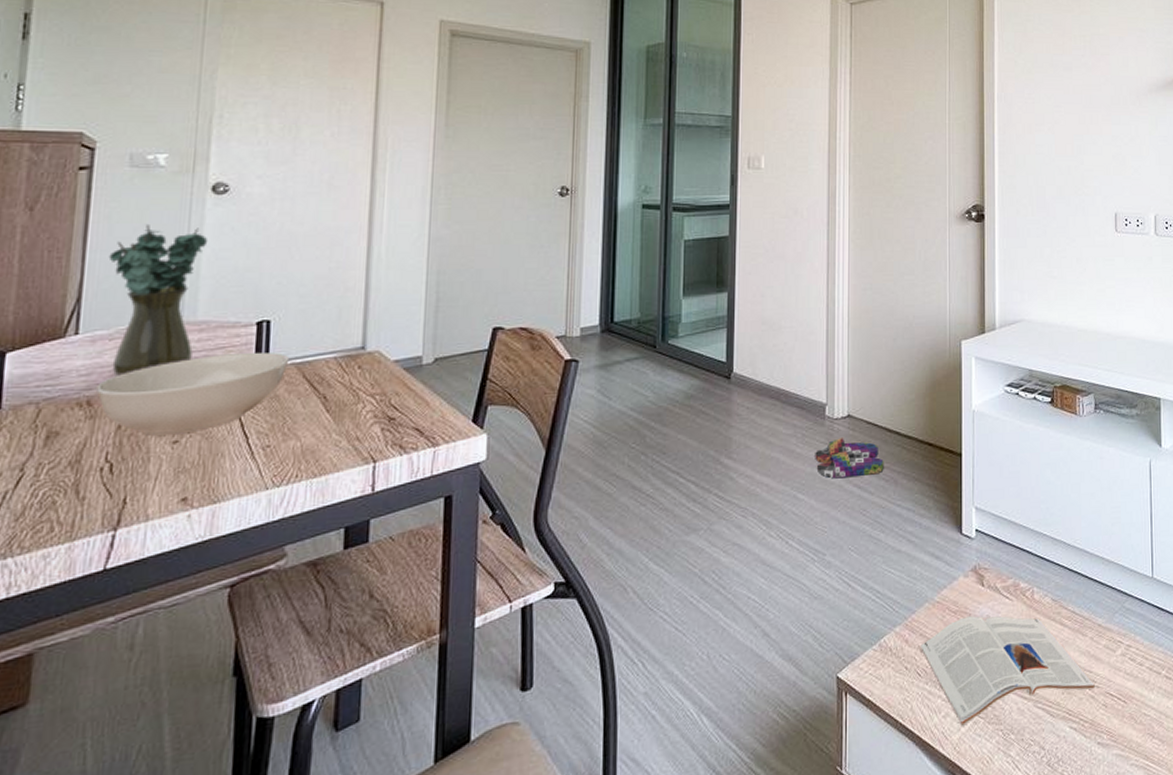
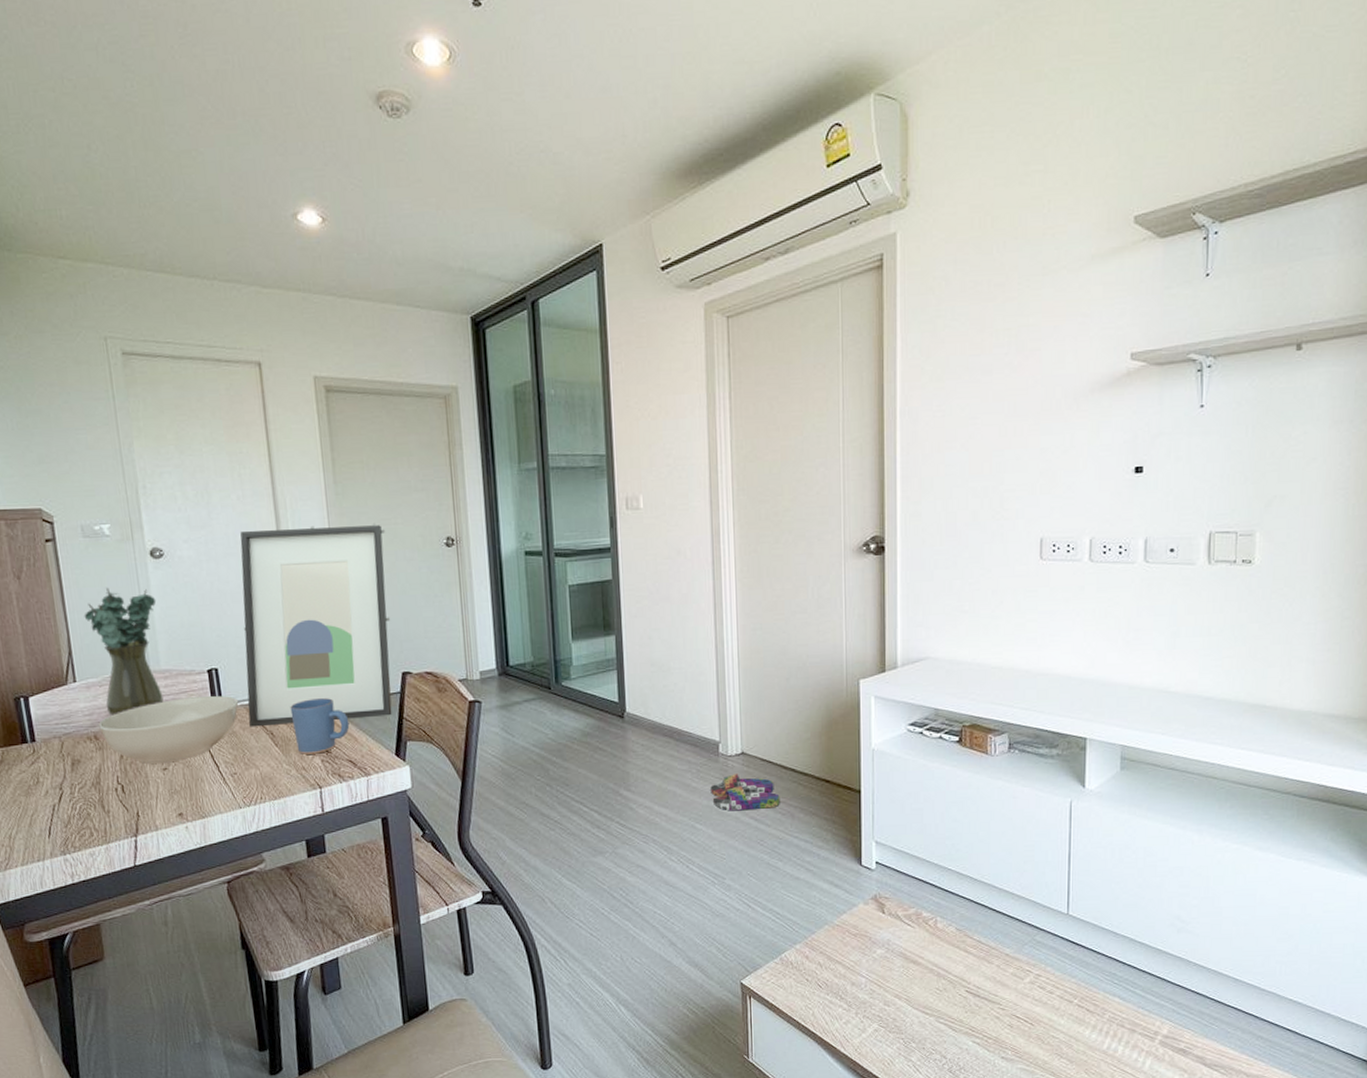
picture frame: none [298,168,496,390] -> present [240,522,392,727]
mug: none [352,356,423,422] -> present [290,698,350,754]
magazine: present [921,616,1095,726] -> none [821,939,1000,1032]

